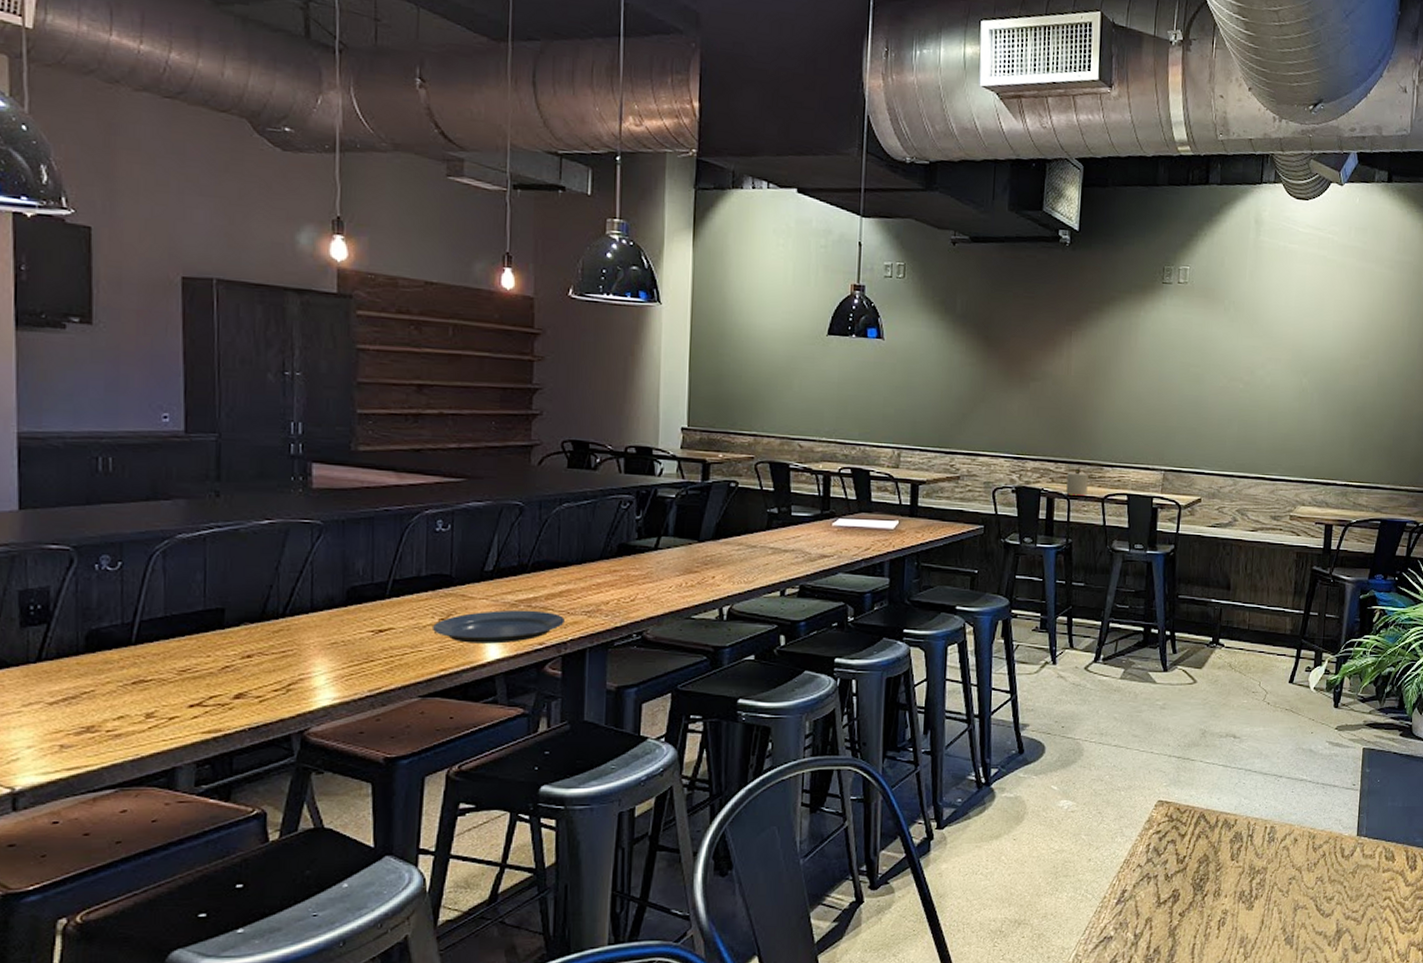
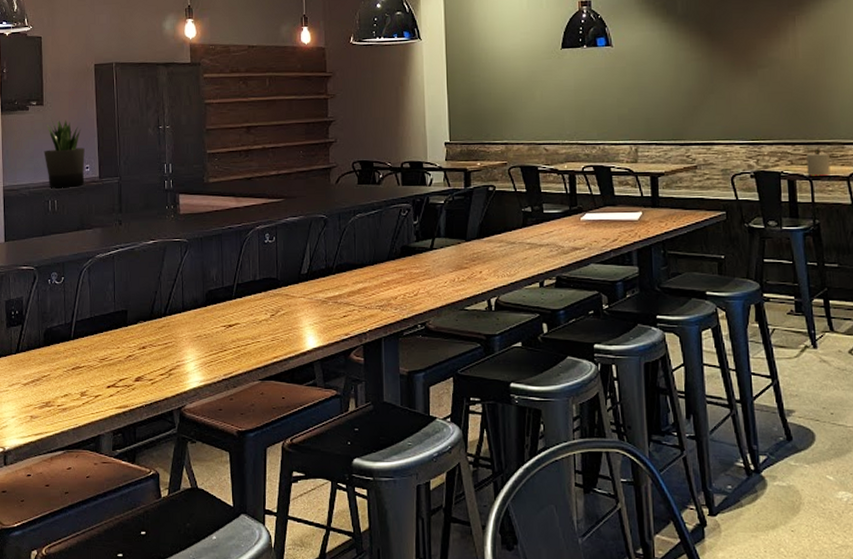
planter: none [91,343,162,443] -> present [44,118,85,189]
plate: present [431,609,566,644] -> none [265,306,365,335]

